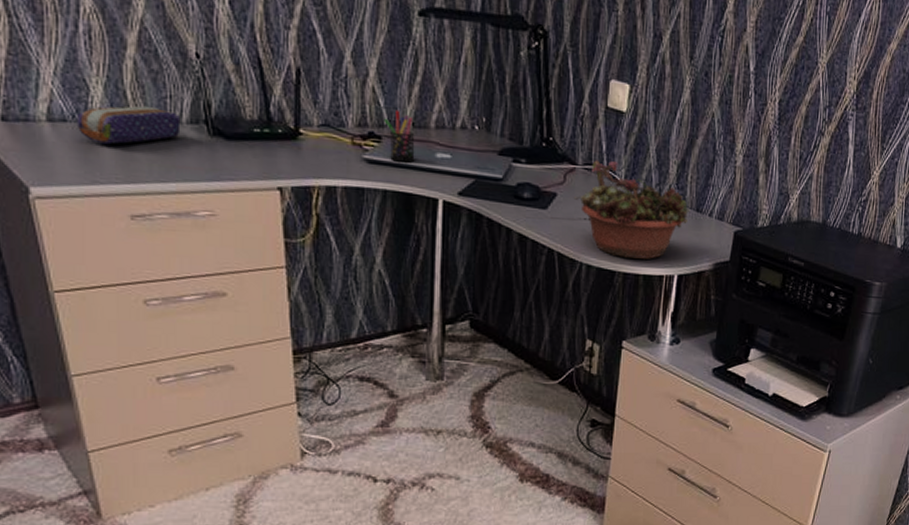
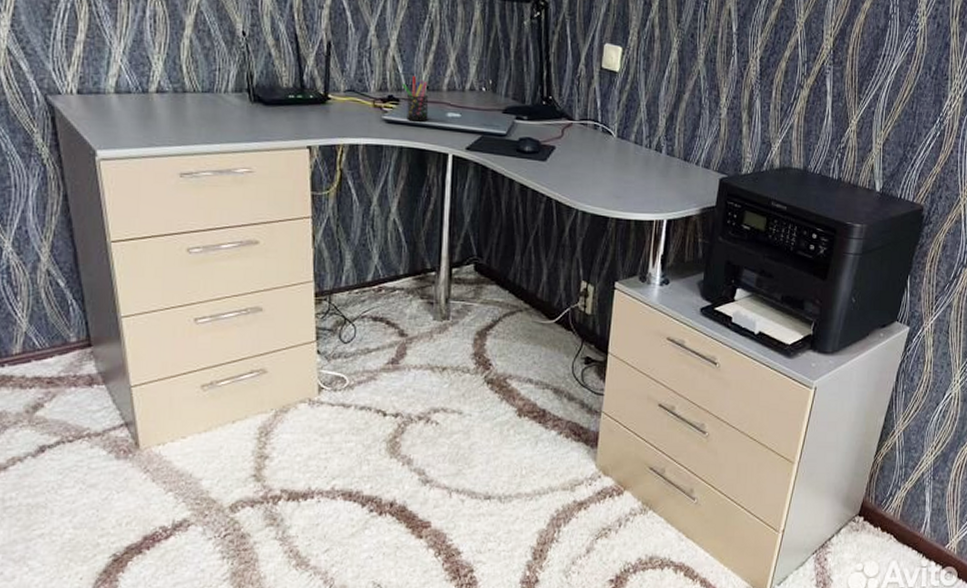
pencil case: present [77,105,181,145] -> none [140,77,227,112]
succulent planter: present [573,160,690,259] -> none [570,116,679,205]

